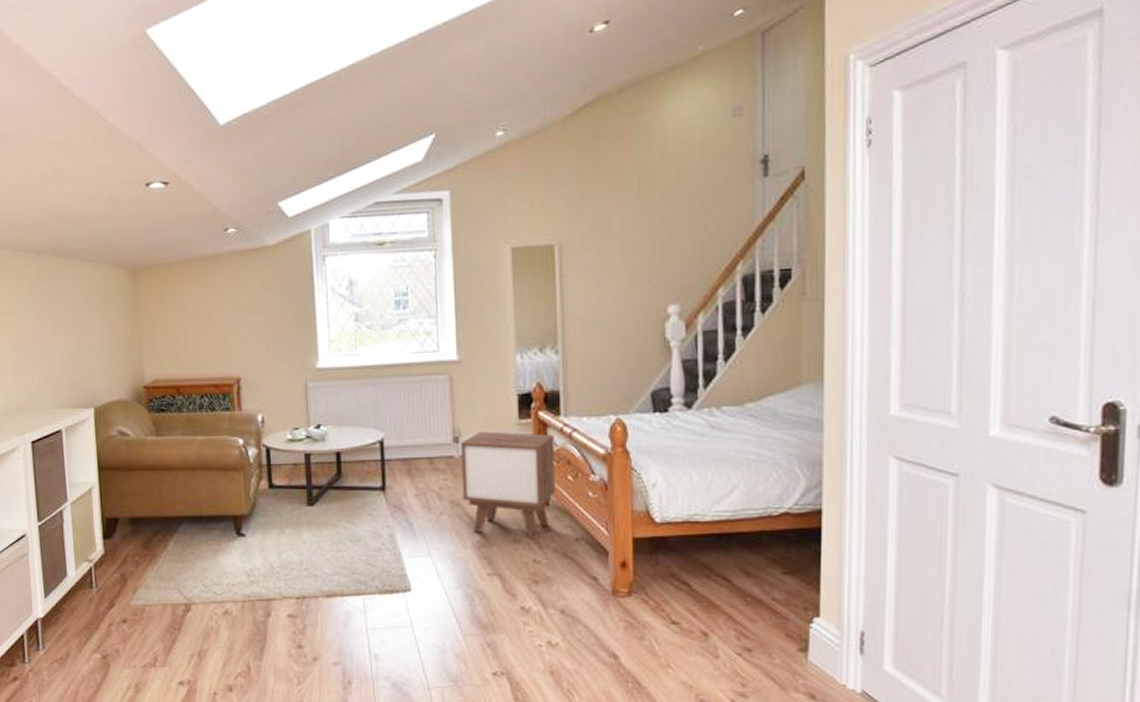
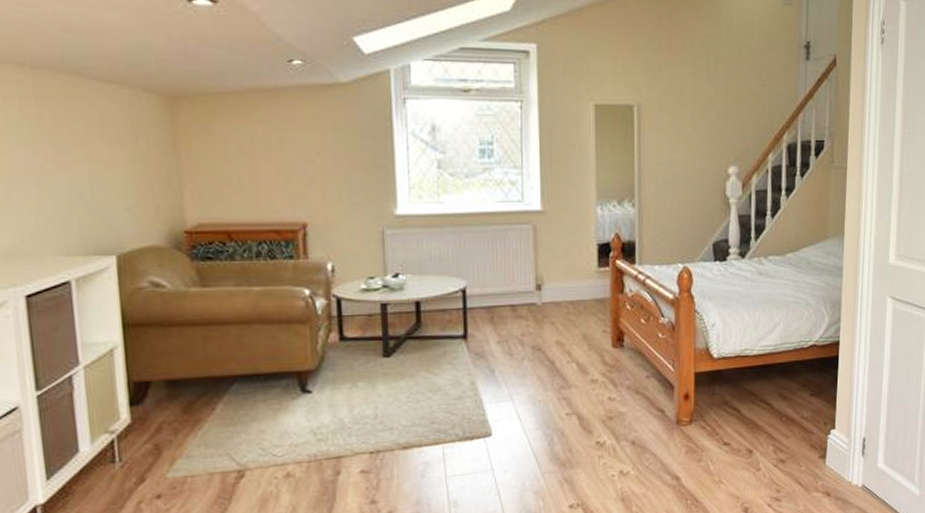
nightstand: present [460,431,557,539] -> none [543,279,631,379]

